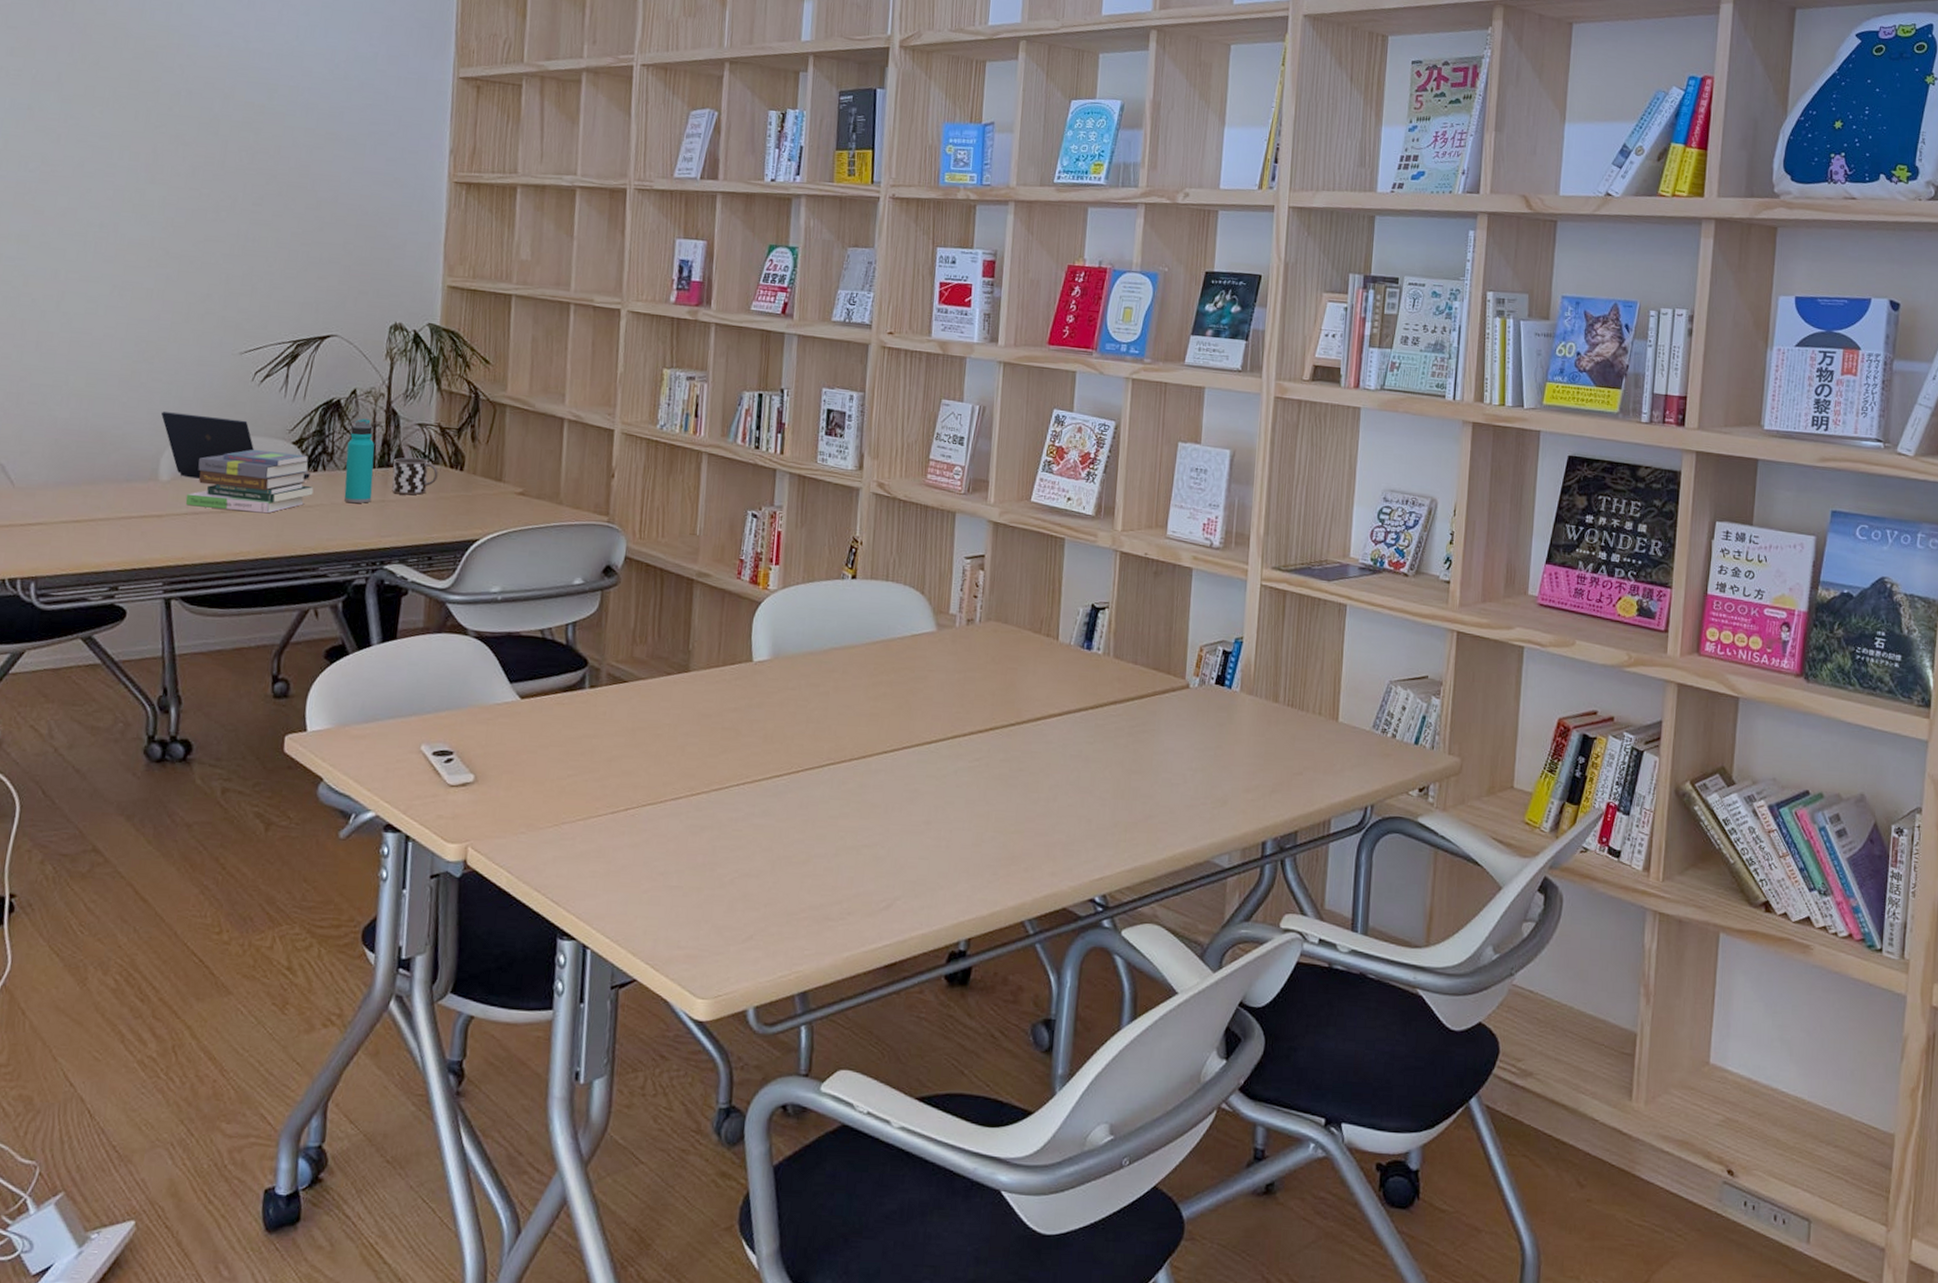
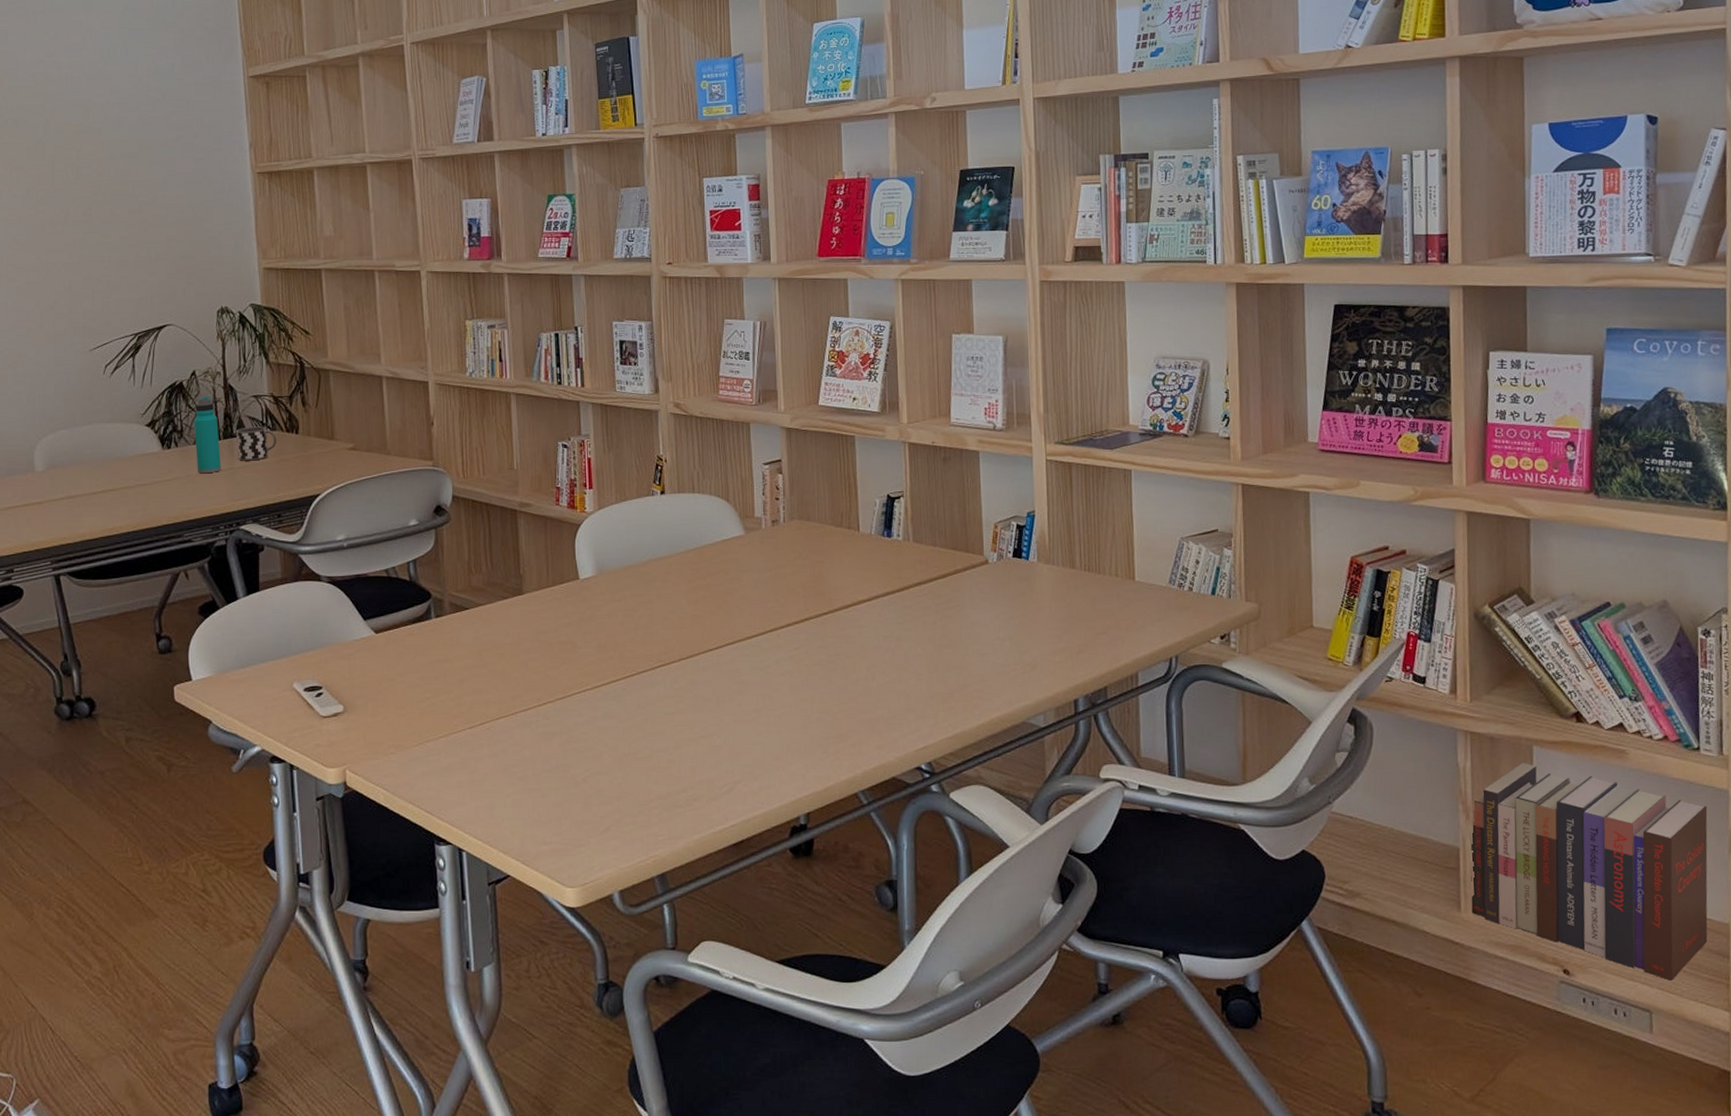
laptop: present [160,412,310,480] -> none [29,409,165,466]
books: present [185,449,314,514] -> none [60,434,170,491]
books: none [1642,949,1884,1190] -> present [1470,763,1708,981]

